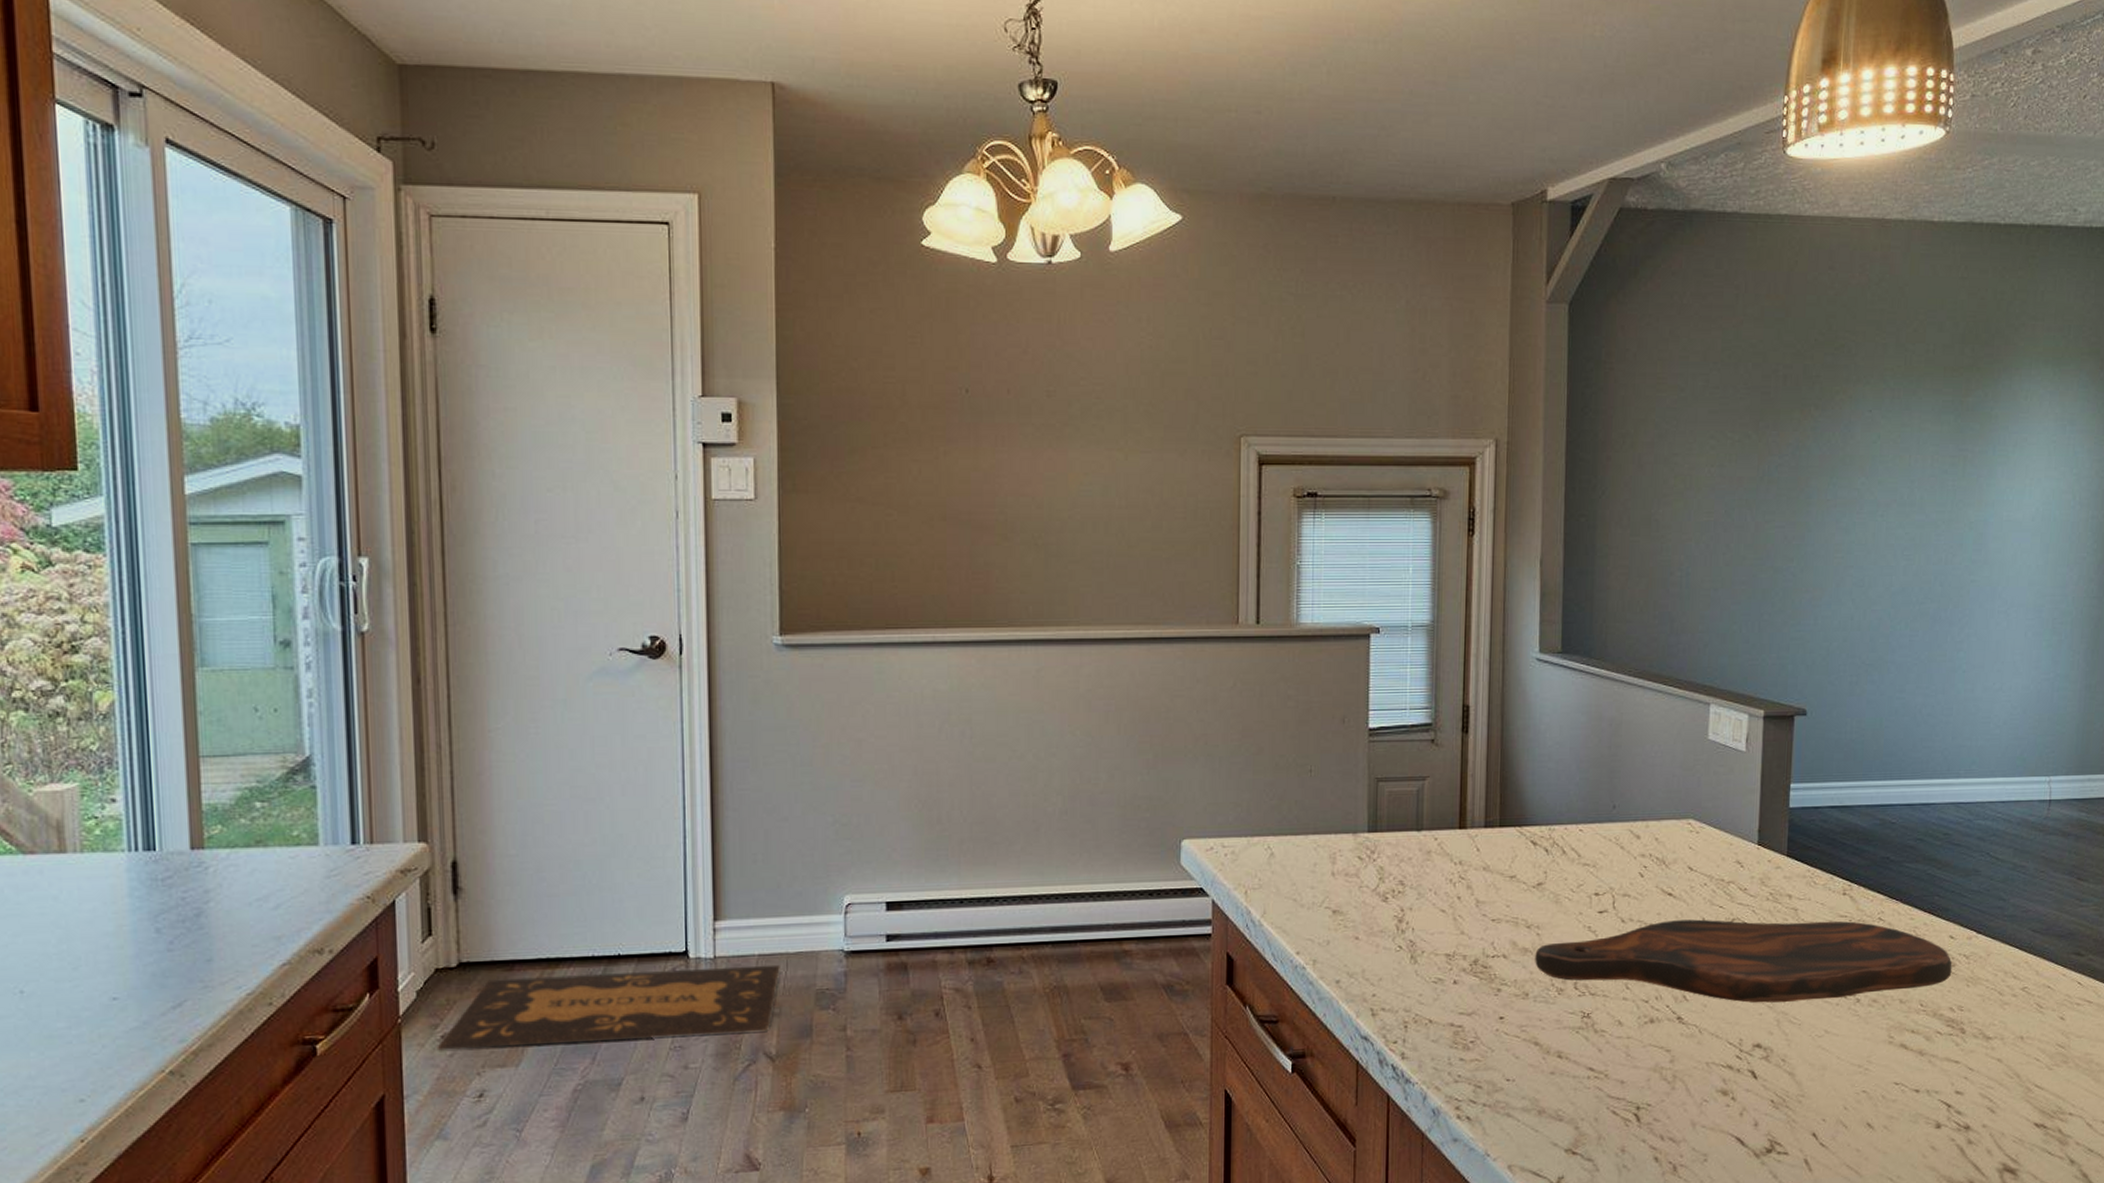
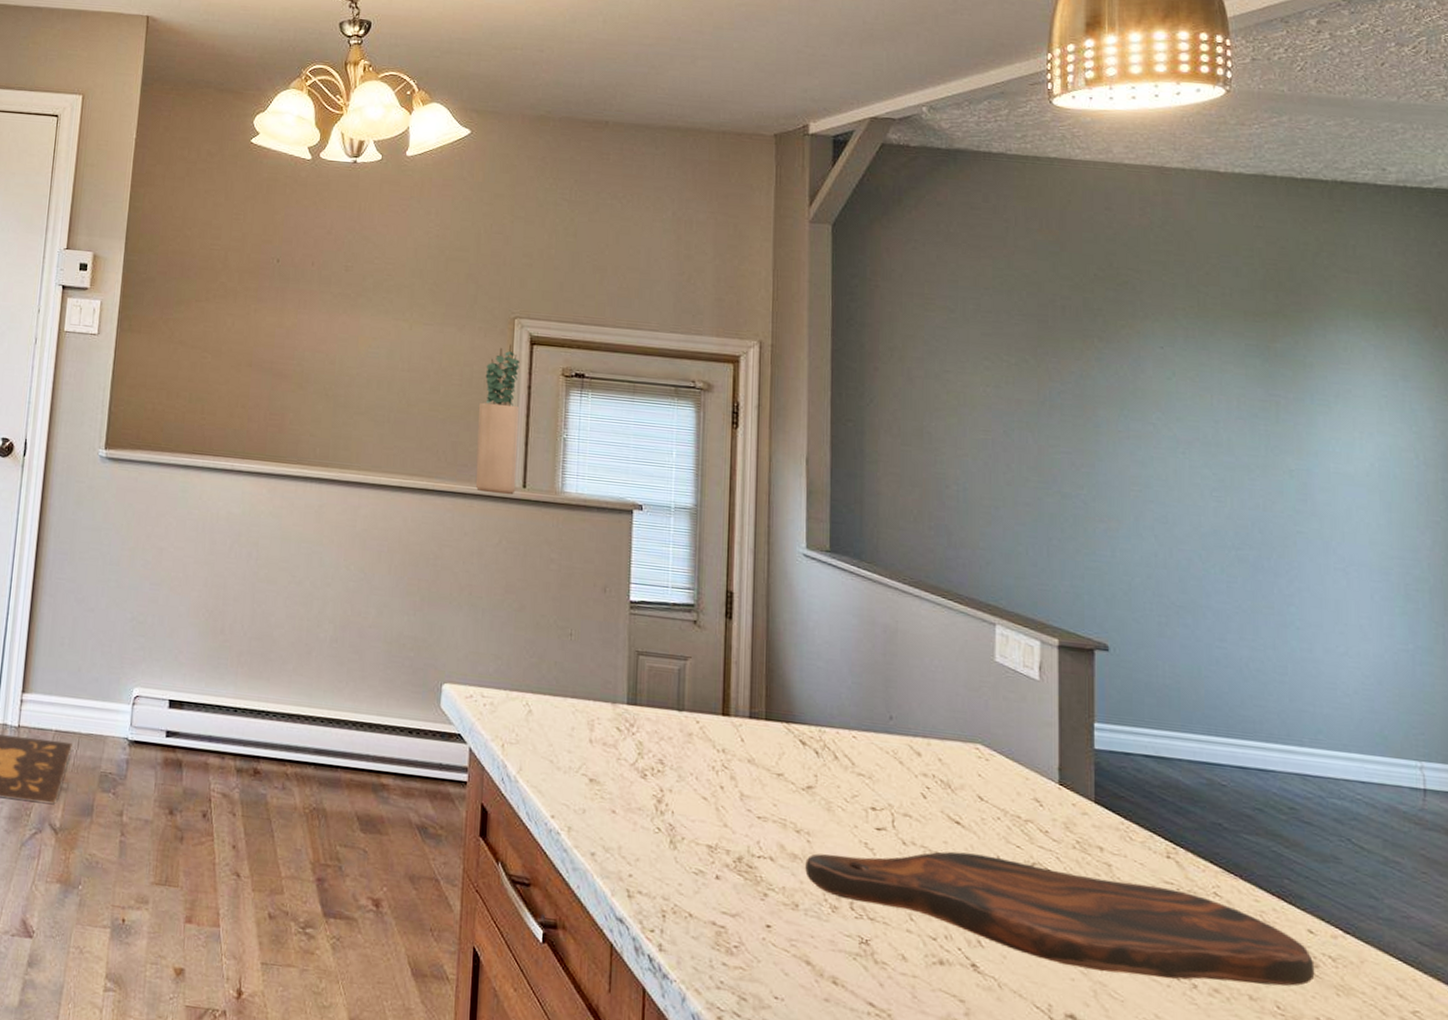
vase: none [1206,466,1250,634] -> present [475,344,520,495]

